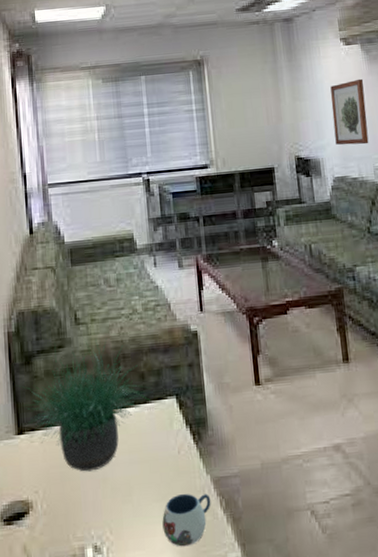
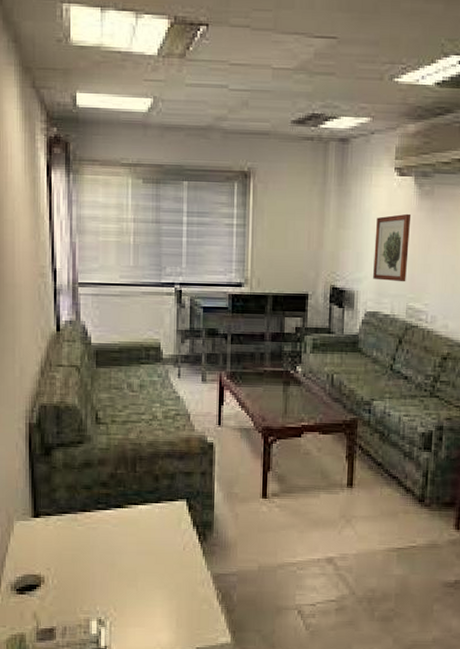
potted plant: present [24,338,153,472] -> none [42,437,164,557]
mug: present [162,493,211,547] -> none [162,584,209,628]

